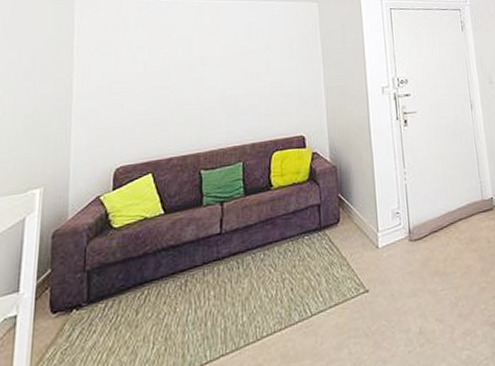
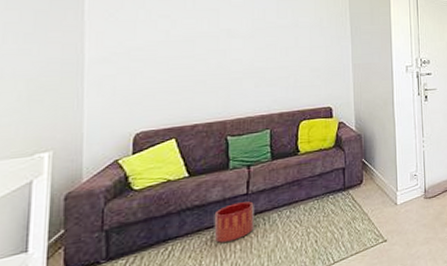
planter: none [188,242,228,288] -> present [214,201,254,243]

